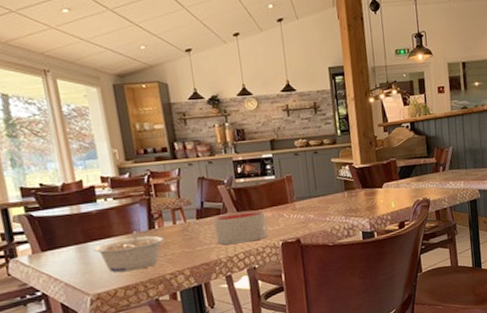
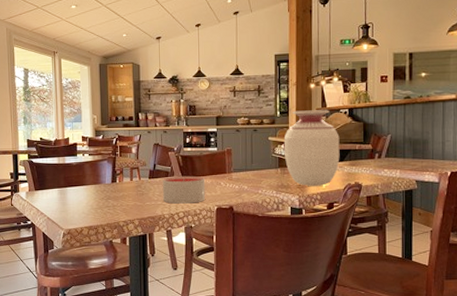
legume: present [93,231,165,273] -> none [70,183,122,215]
vase: none [347,125,407,208] -> present [283,110,340,186]

